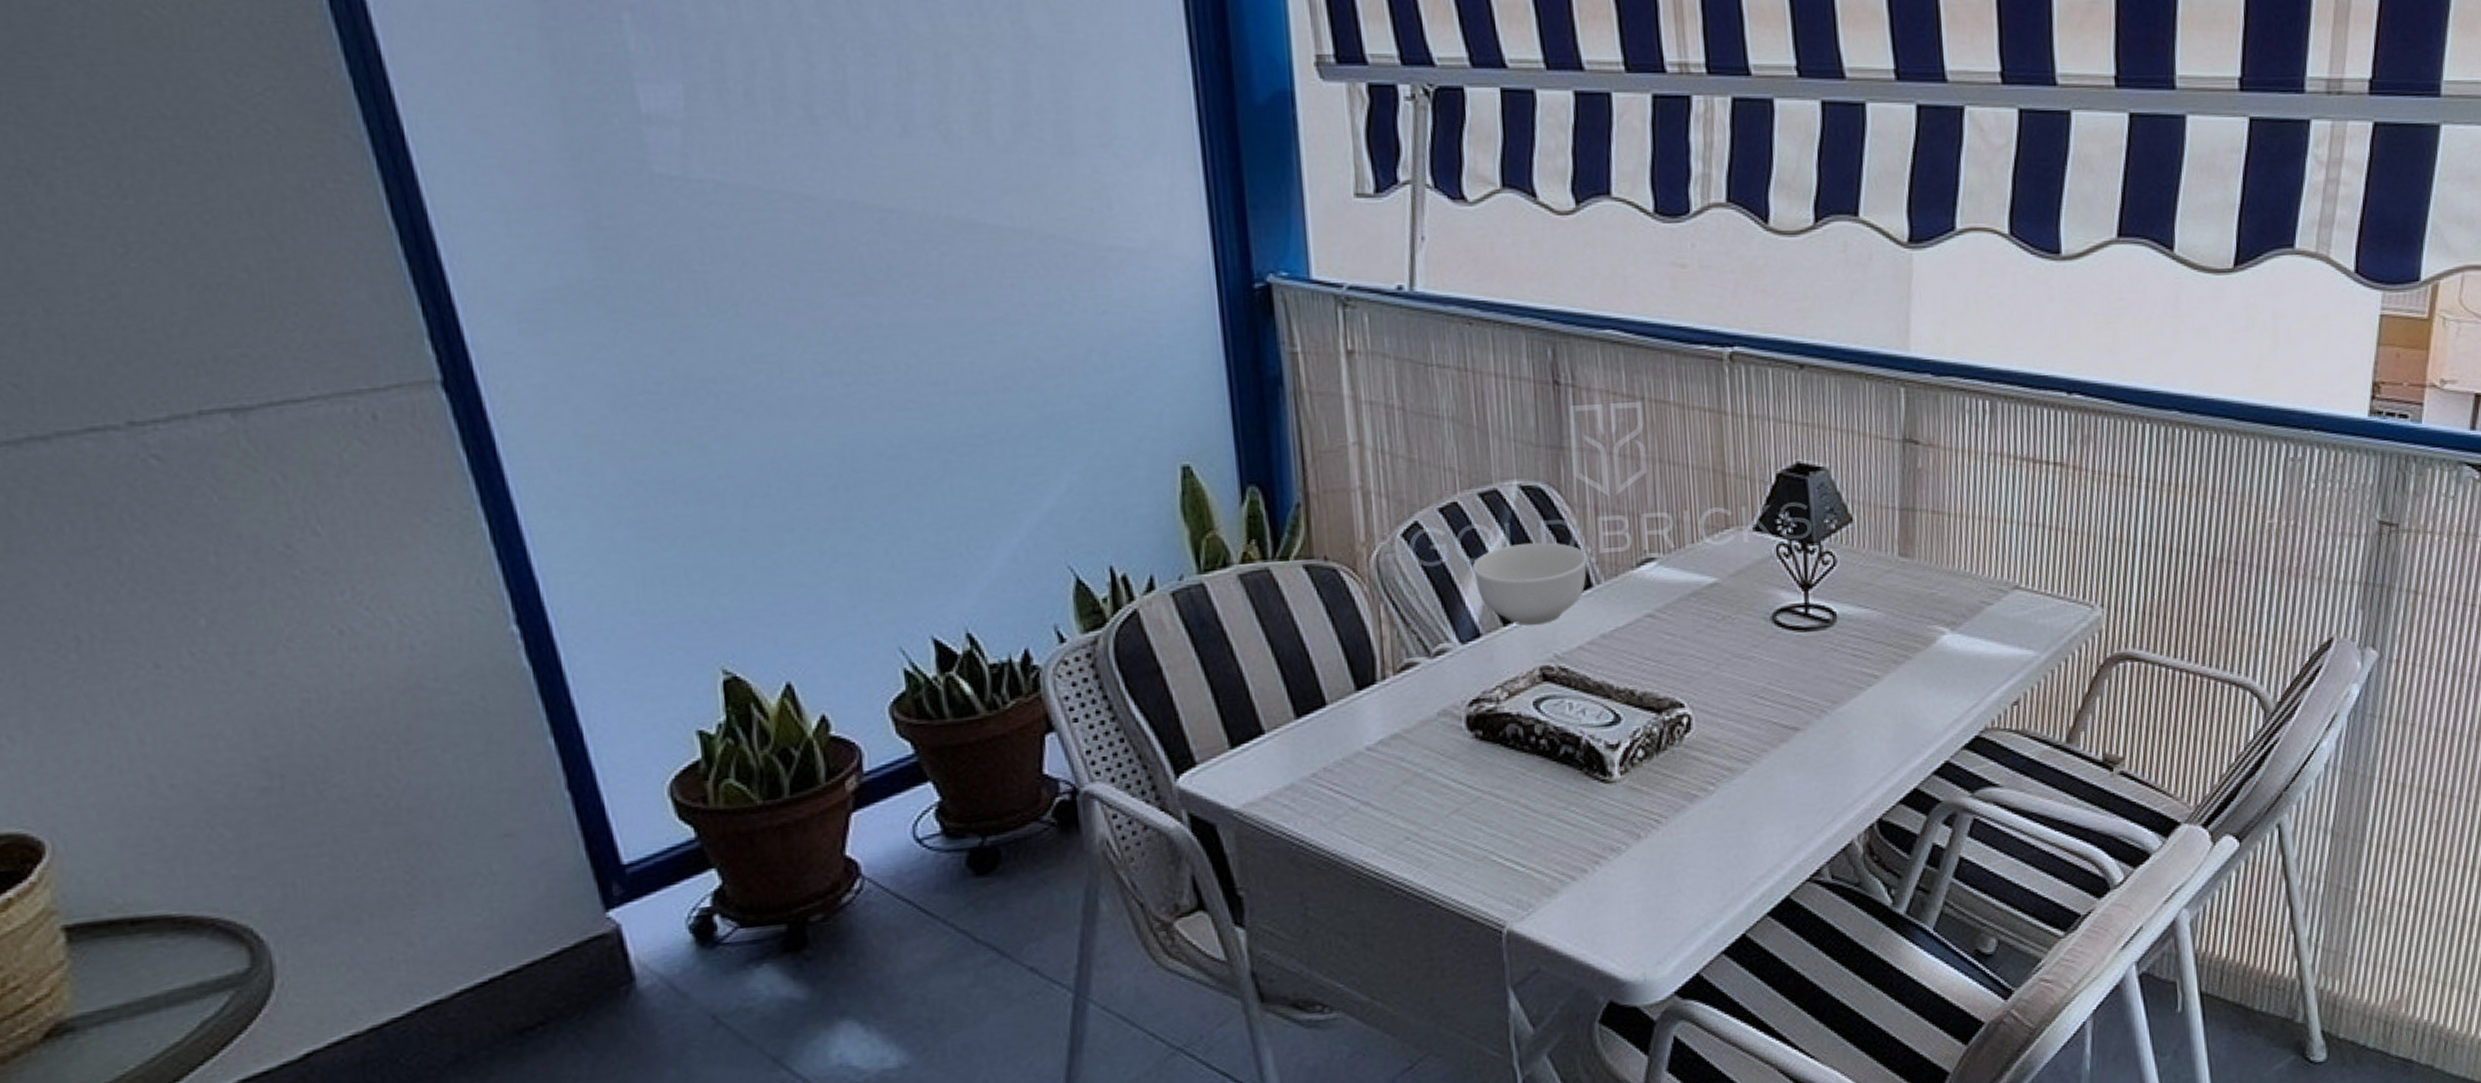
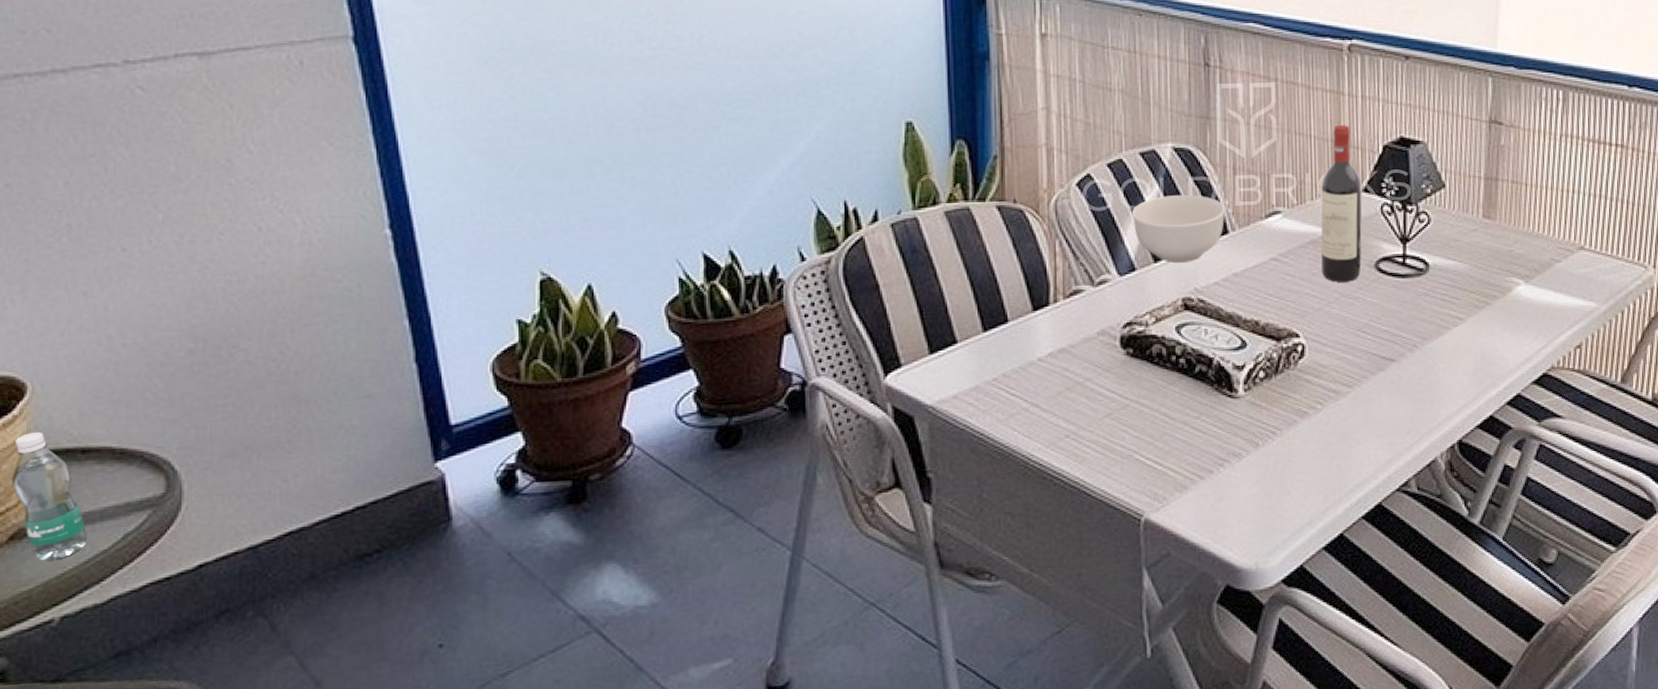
bottle: none [36,901,151,1061] -> present [11,431,87,561]
wine bottle: none [1702,450,1756,640] -> present [1321,124,1362,282]

